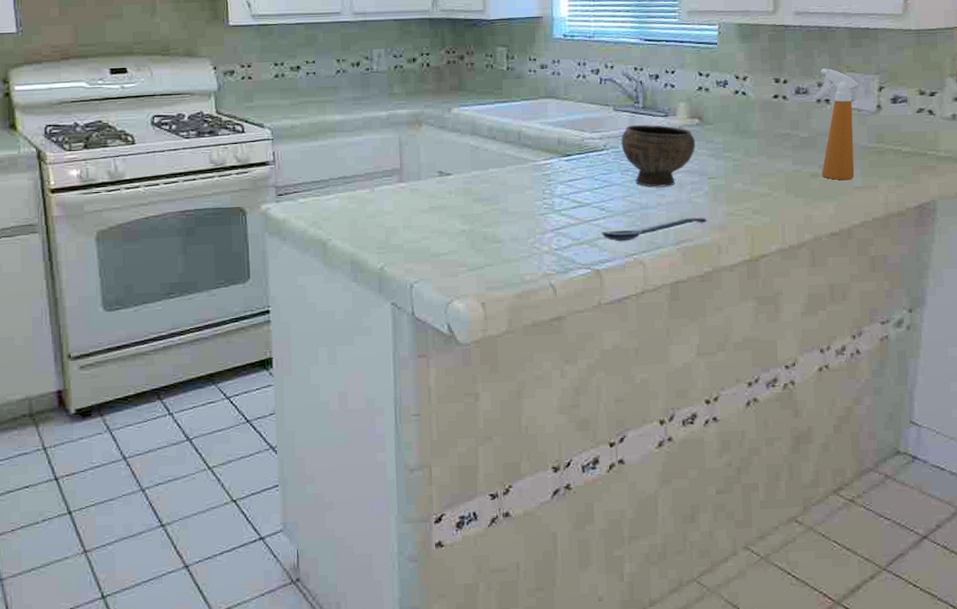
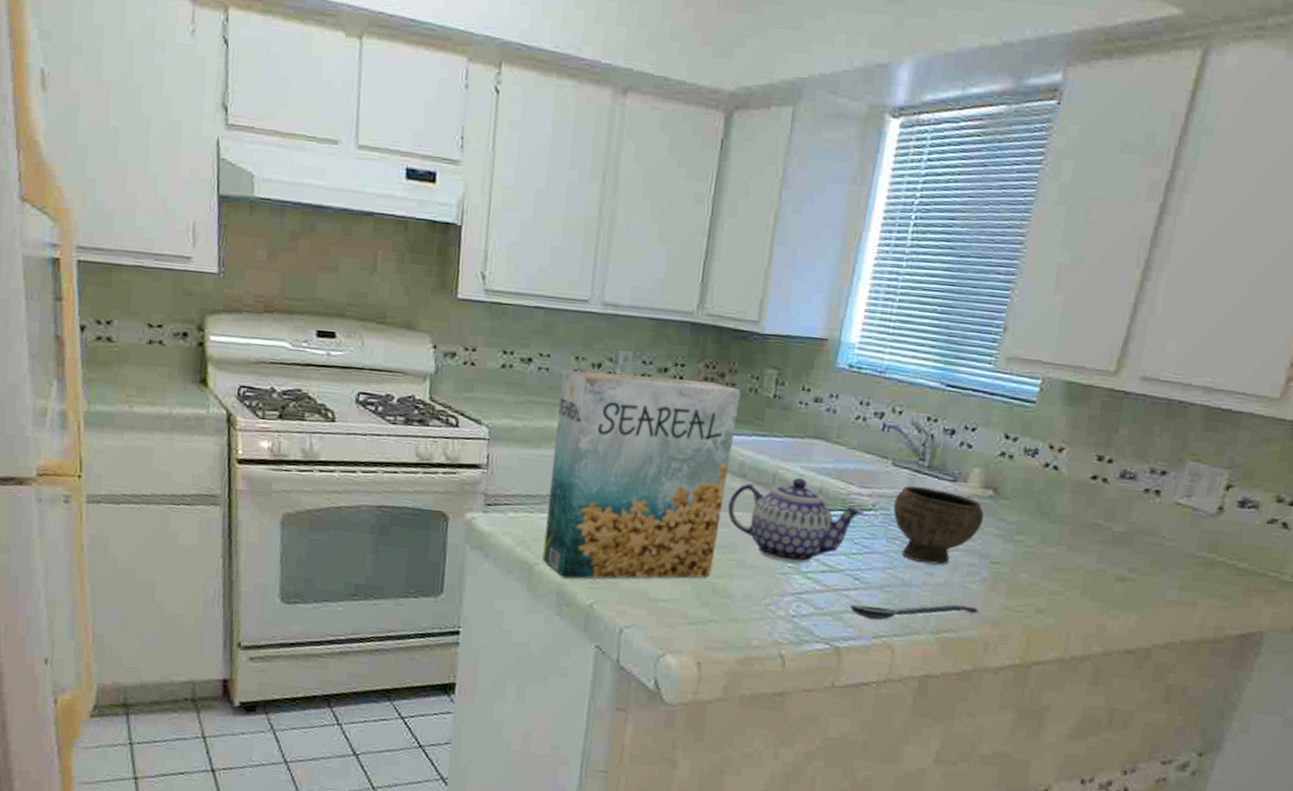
cereal box: none [328,64,481,249] -> present [542,369,741,579]
teapot: none [485,132,599,205] -> present [728,477,865,563]
spray bottle: present [812,68,859,181] -> none [1130,452,1203,591]

